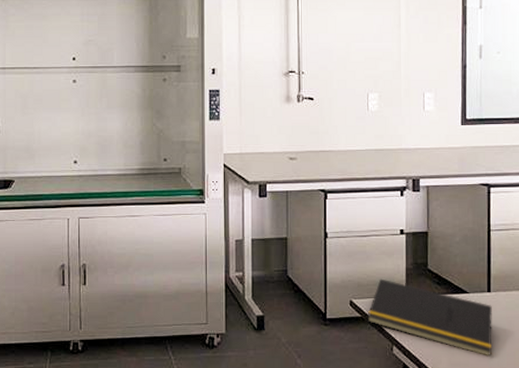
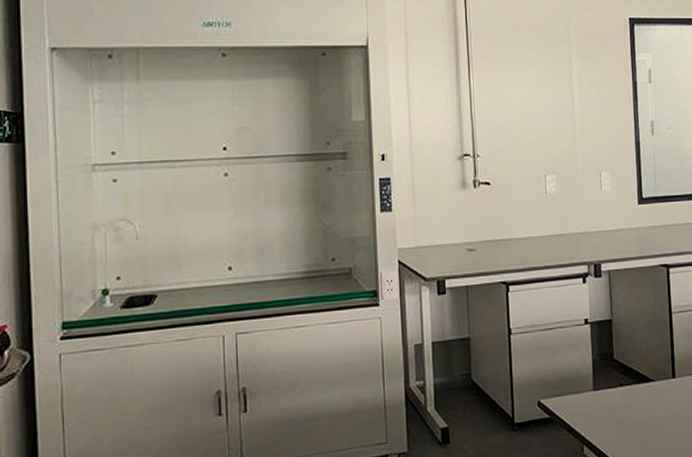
notepad: present [367,278,492,355] -> none [556,374,680,446]

